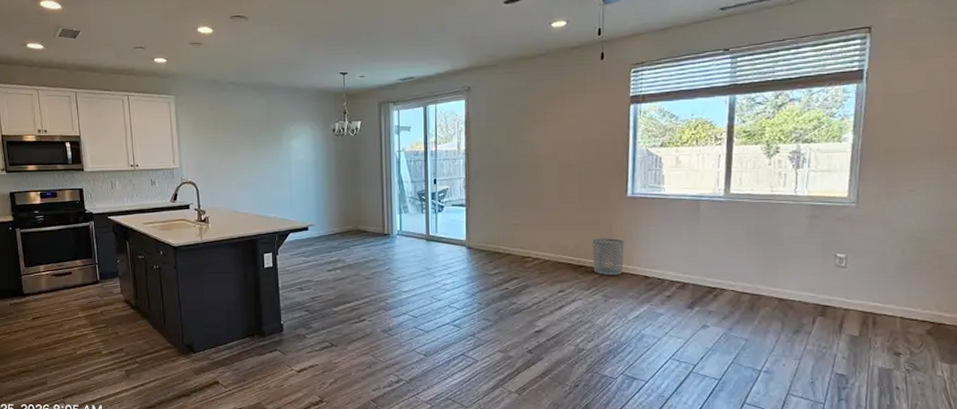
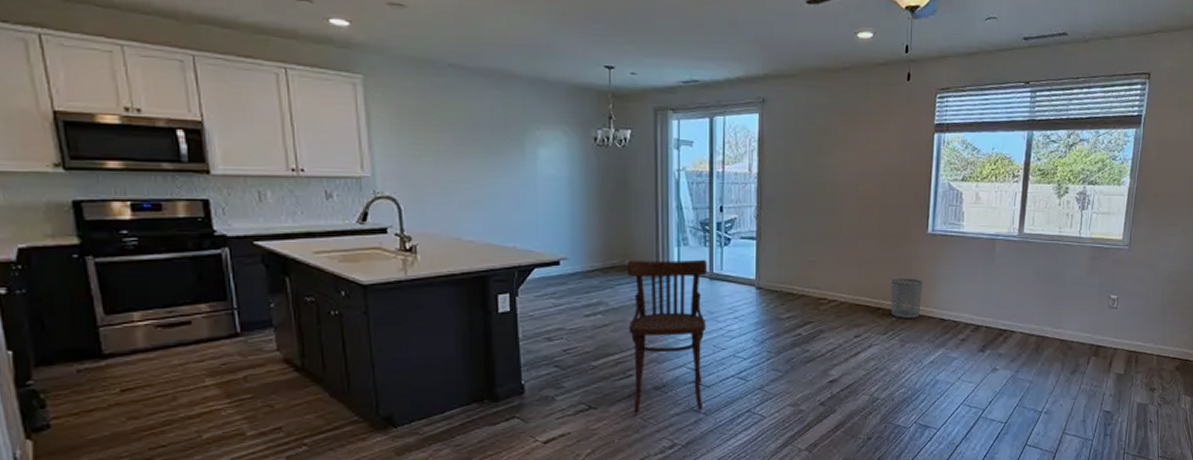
dining chair: none [360,224,425,352] -> present [627,259,708,414]

